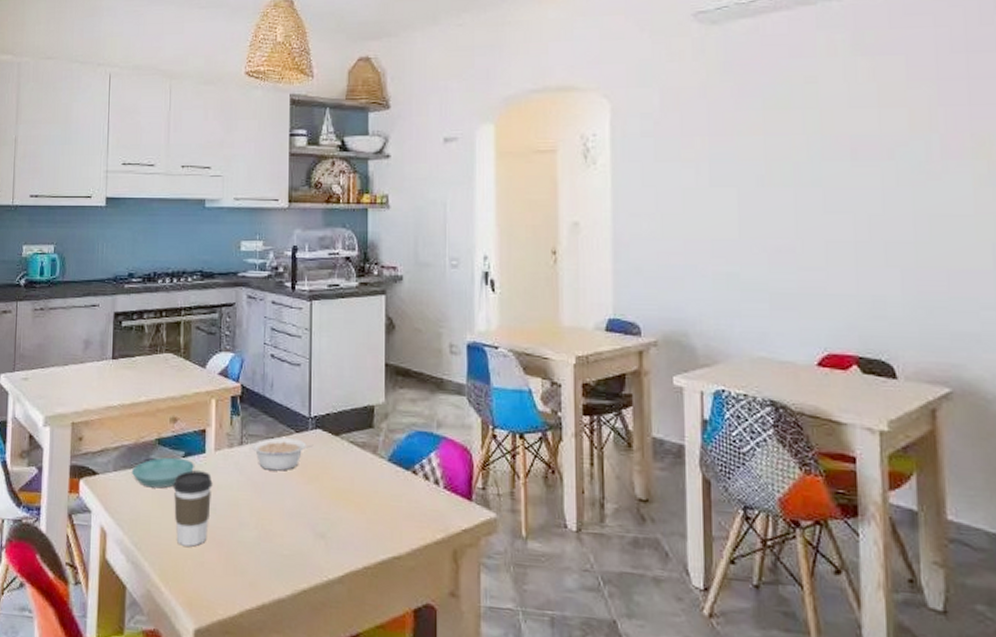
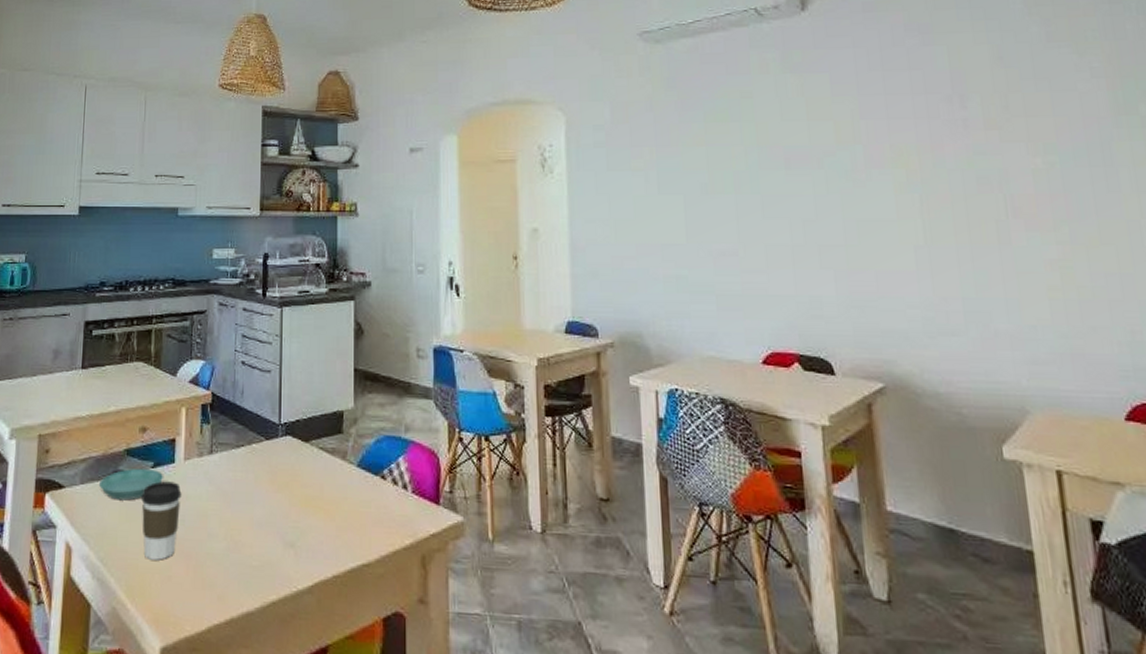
legume: present [252,437,312,471] -> none [222,445,282,480]

